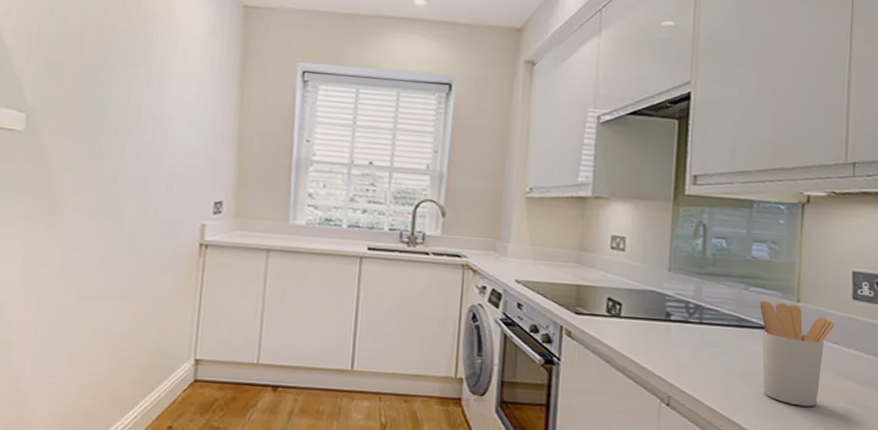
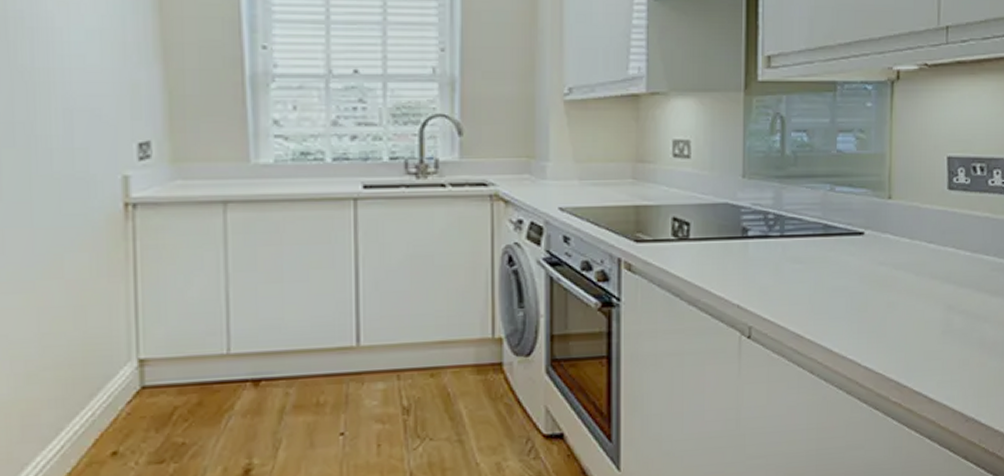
utensil holder: present [759,300,835,407] -> none [847,201,930,319]

